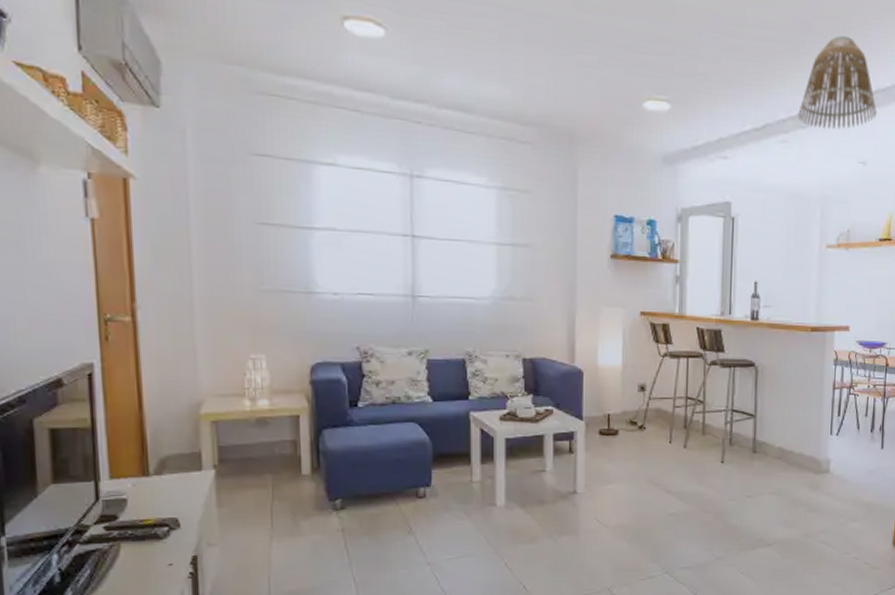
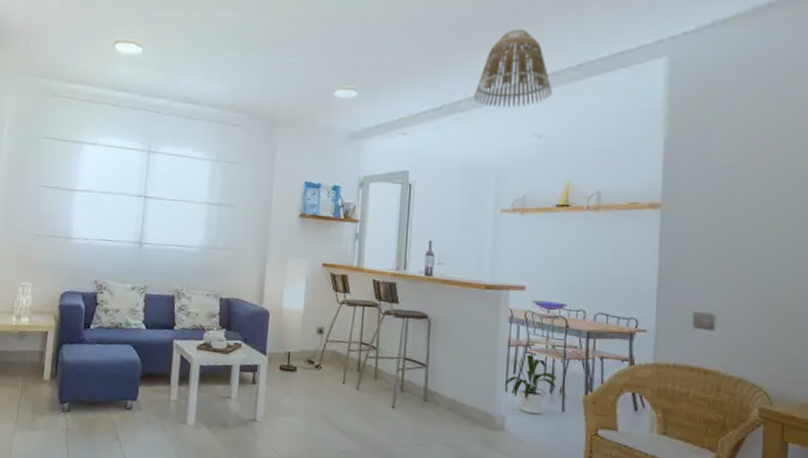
house plant: none [829,396,877,454] -> present [504,355,557,415]

